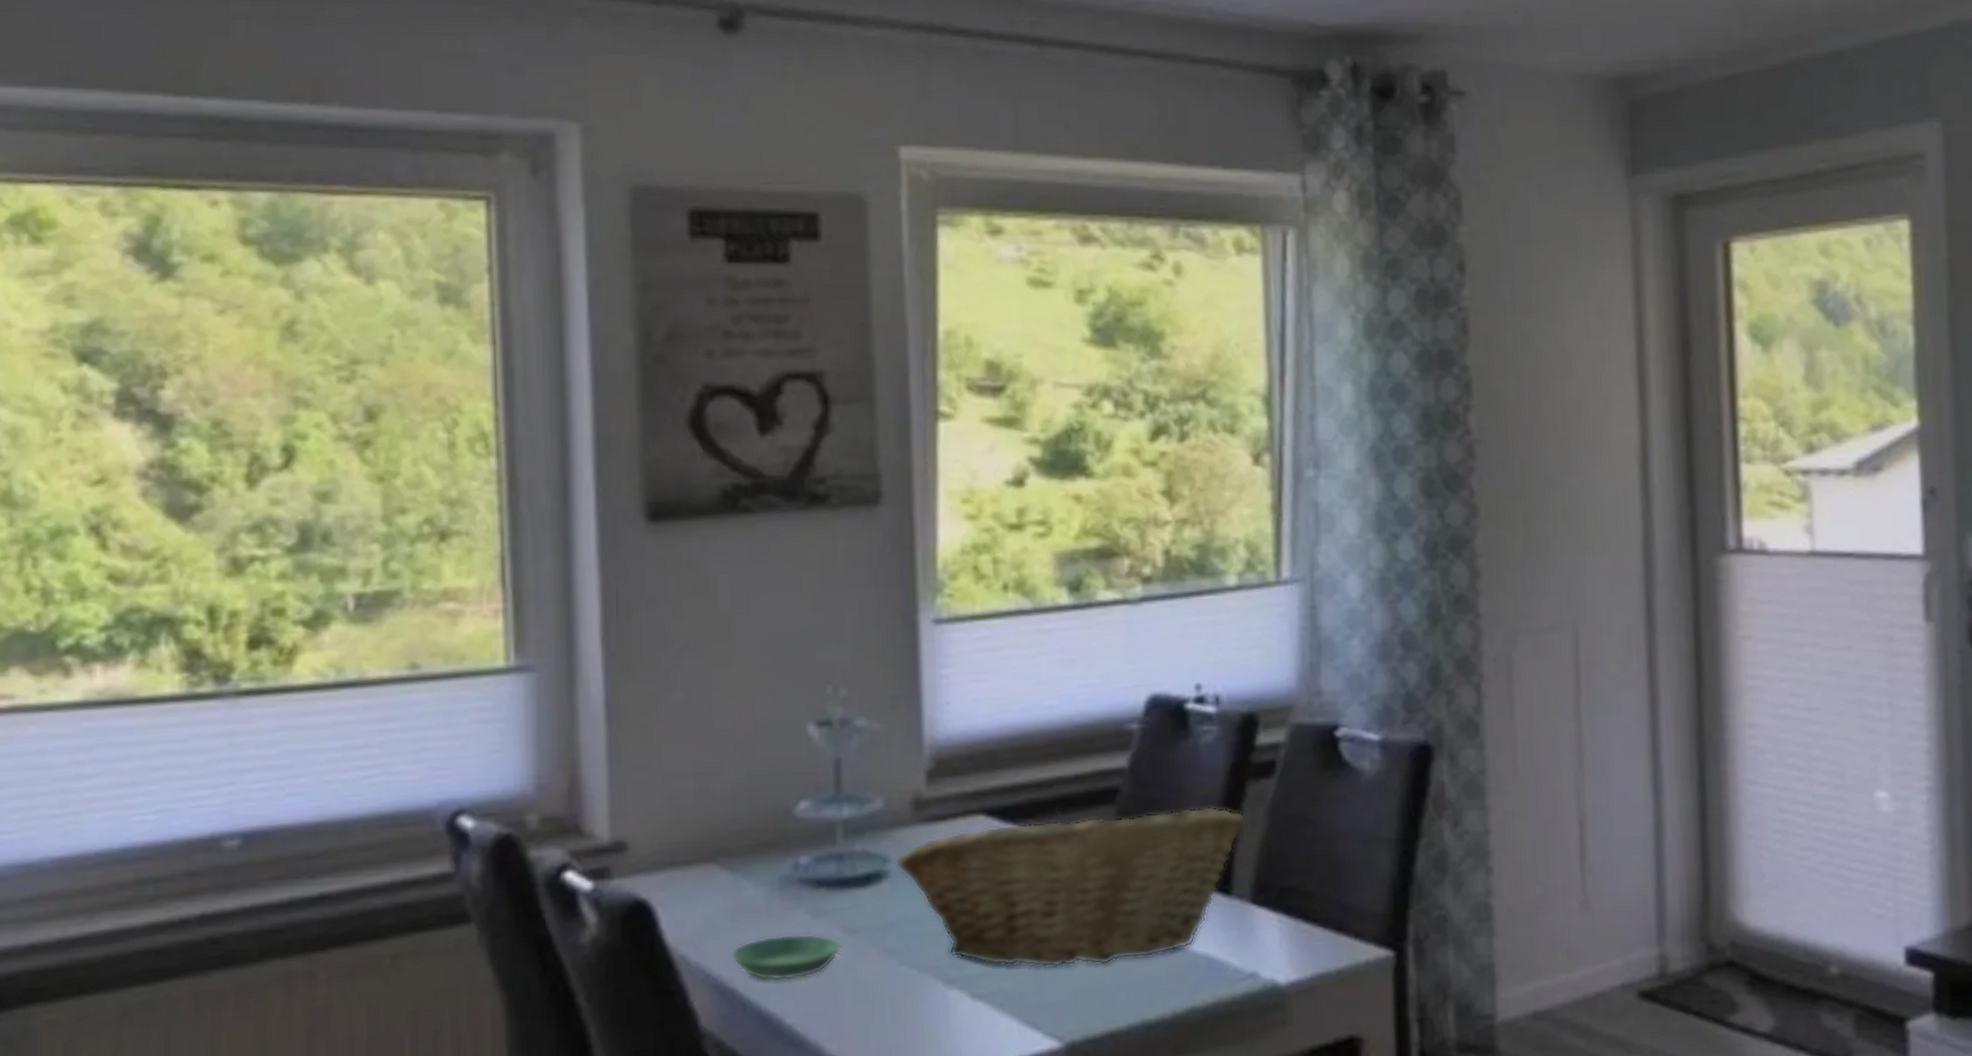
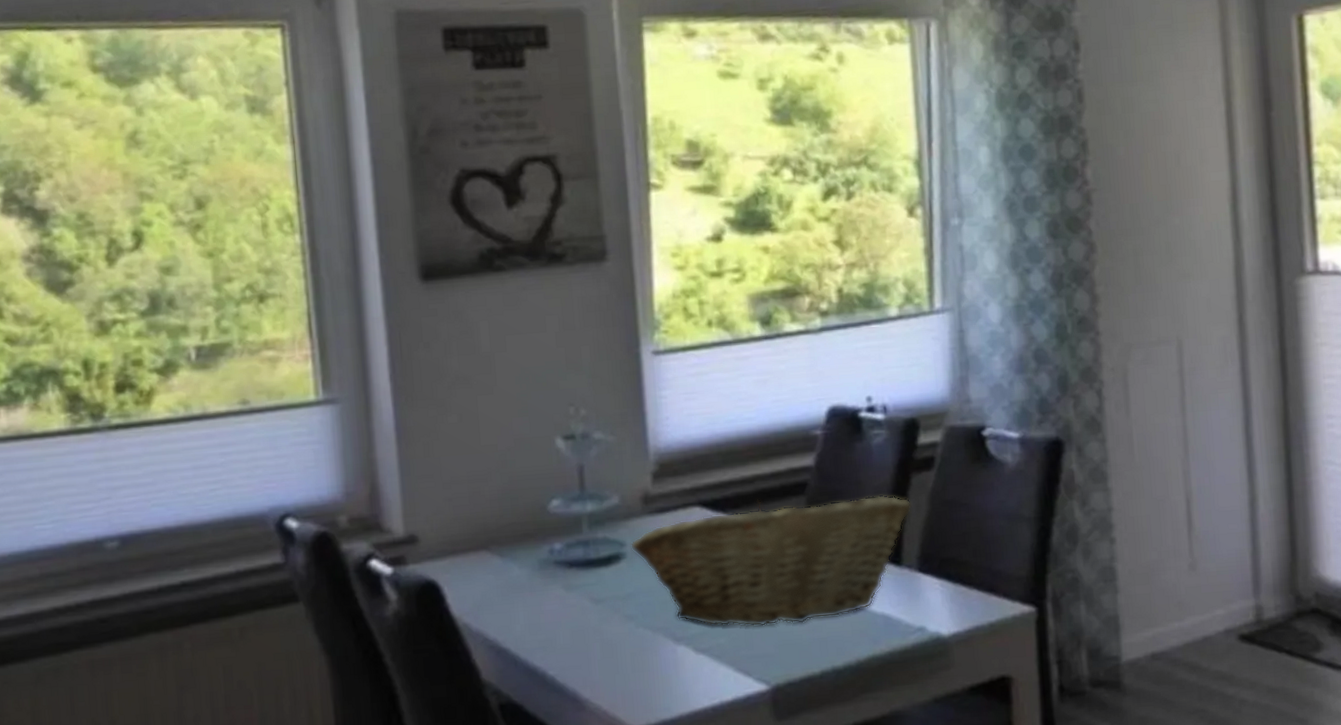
saucer: present [731,934,842,981] -> none [503,604,591,642]

